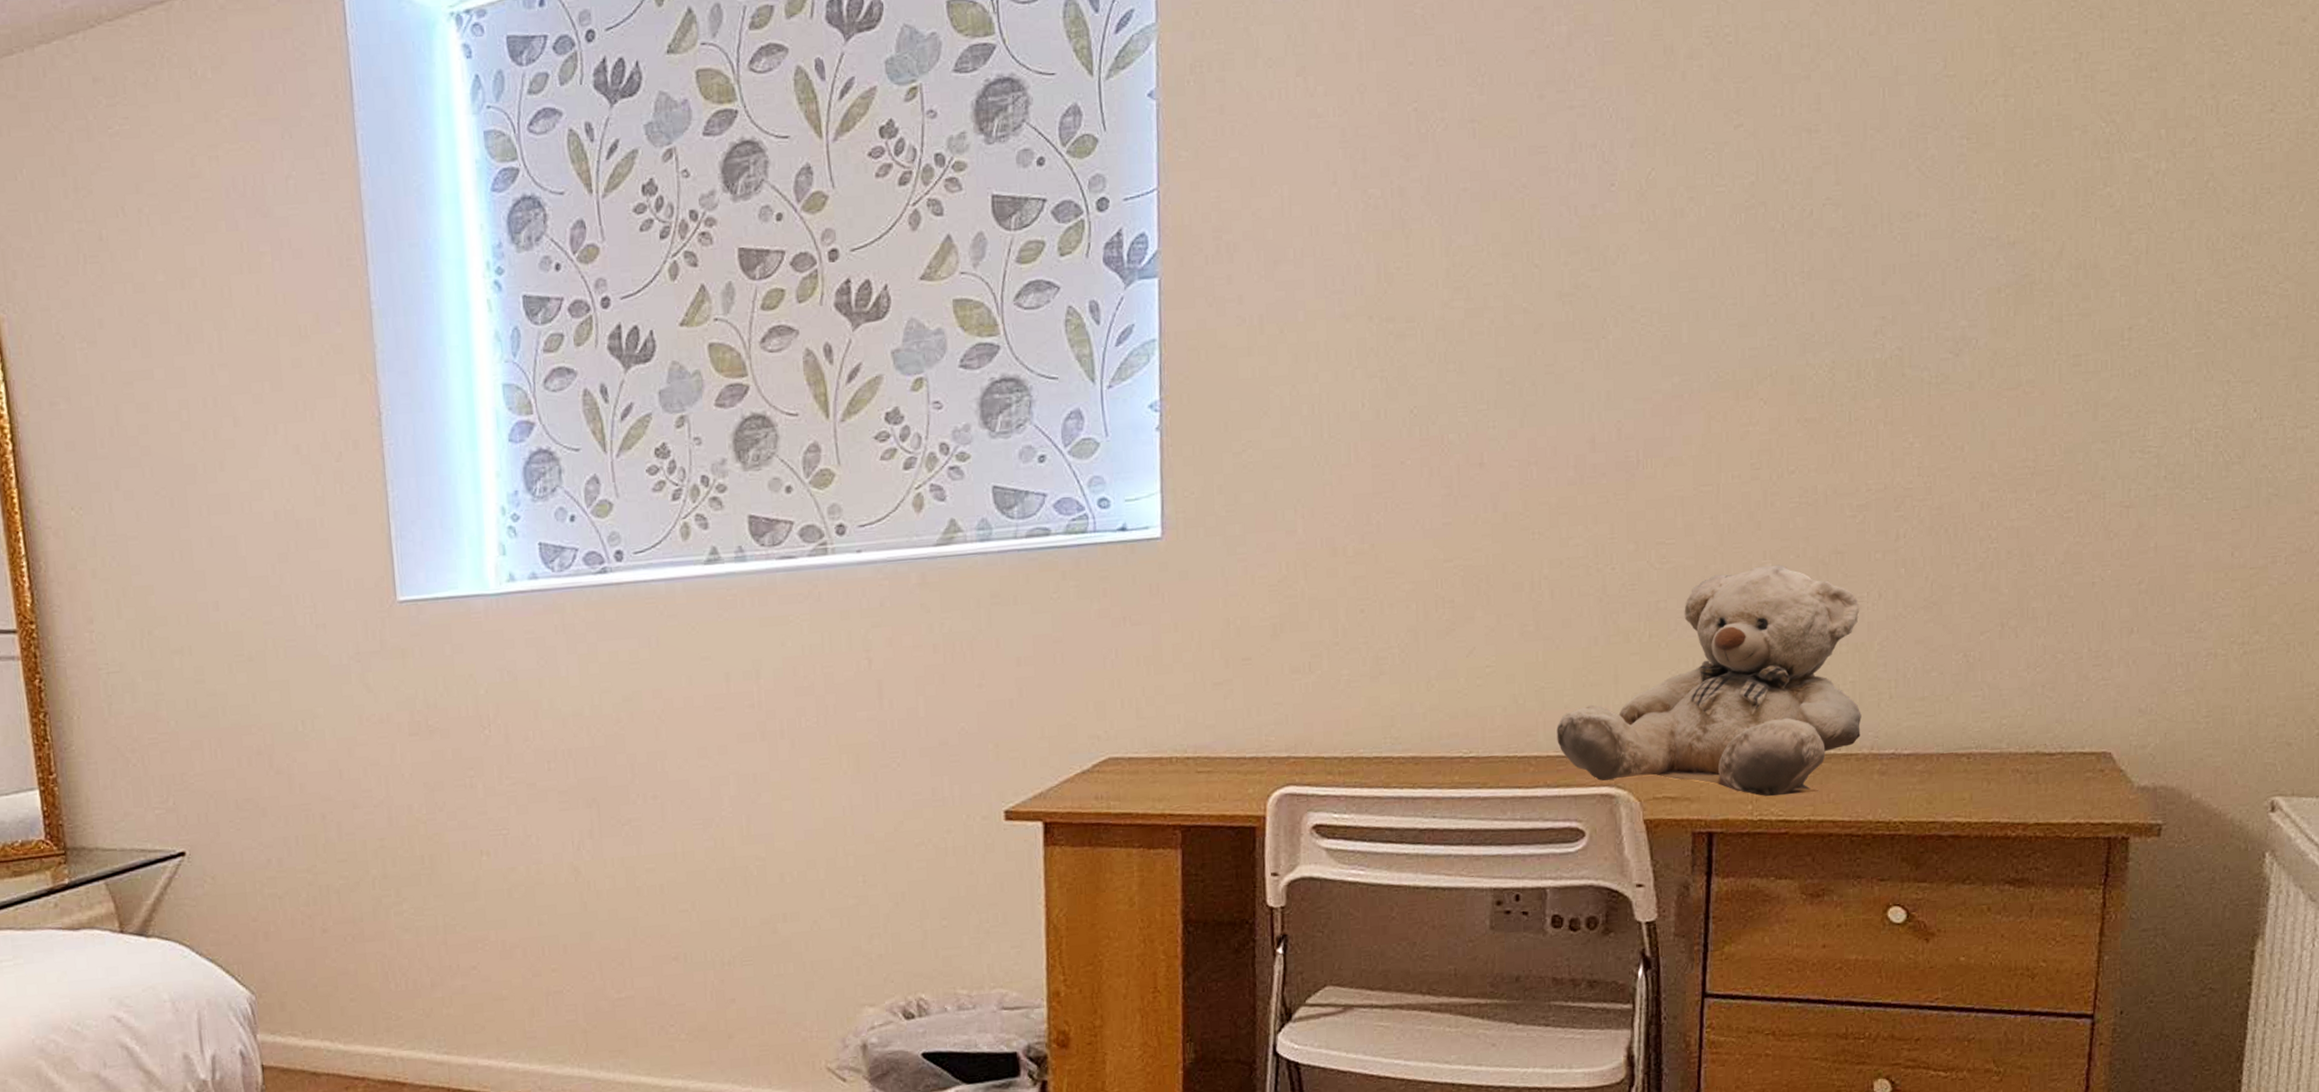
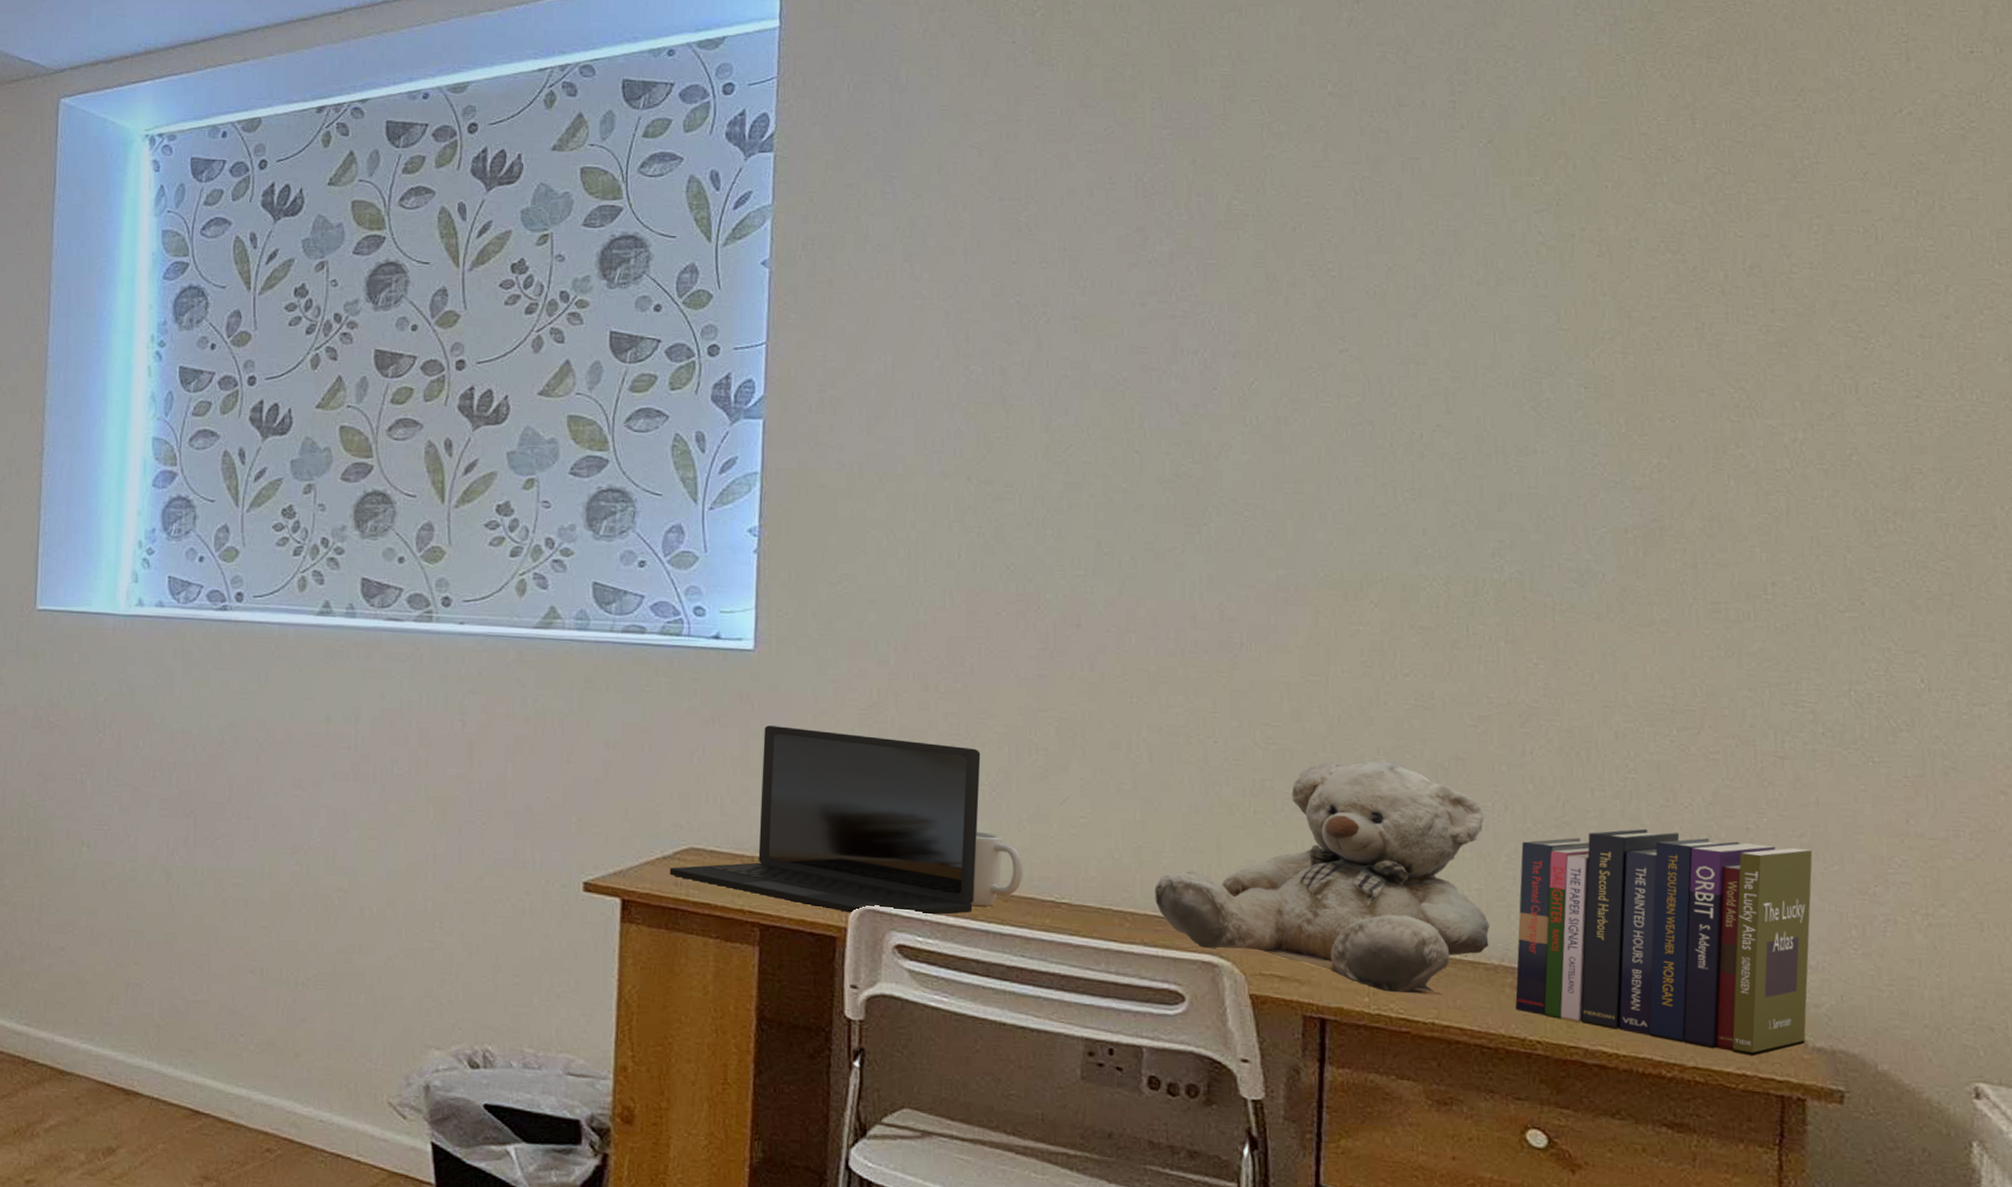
laptop: none [1089,610,1390,801] -> present [669,725,981,916]
mug: none [1383,696,1433,773] -> present [970,831,1023,906]
books: none [1882,595,2149,805] -> present [1515,828,1813,1057]

